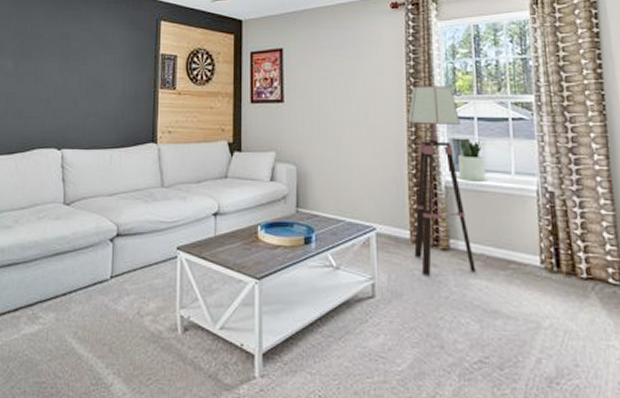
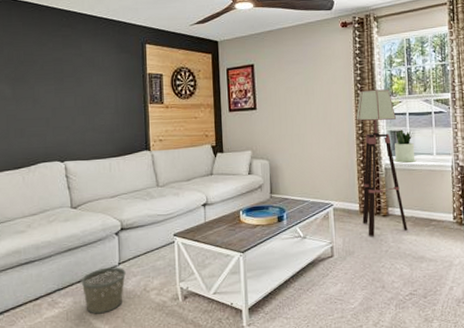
basket: none [66,280,118,338] -> present [81,267,126,314]

